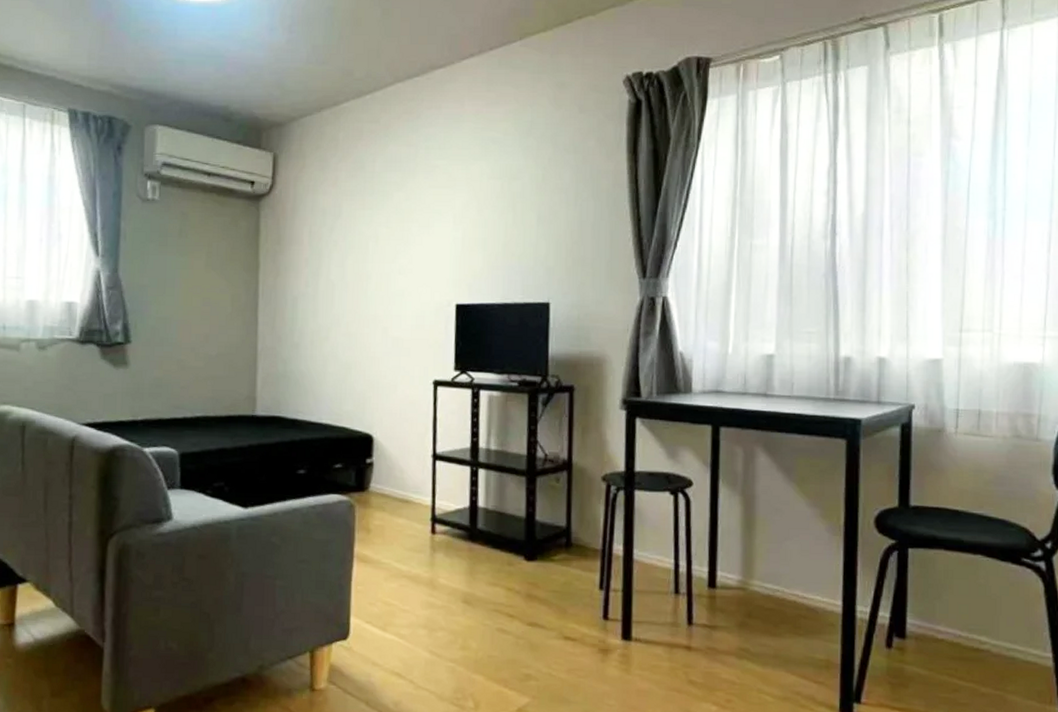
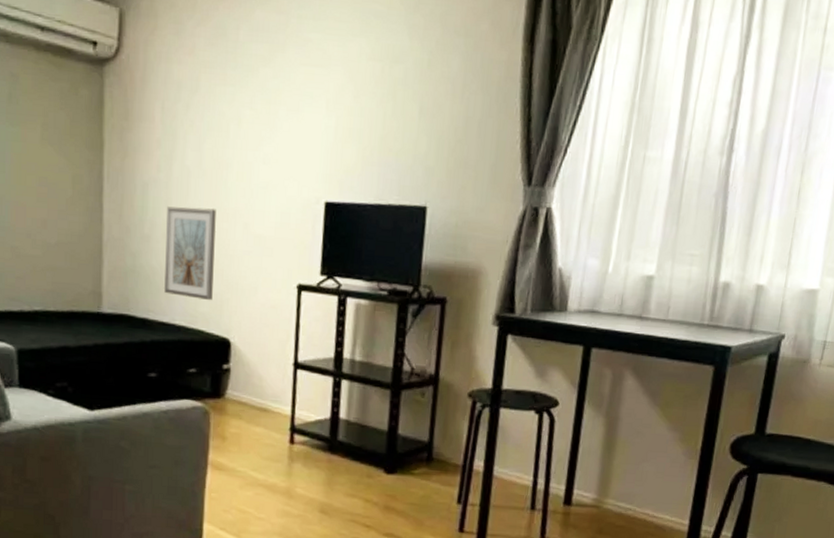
picture frame: none [311,316,359,400] -> present [163,206,217,301]

